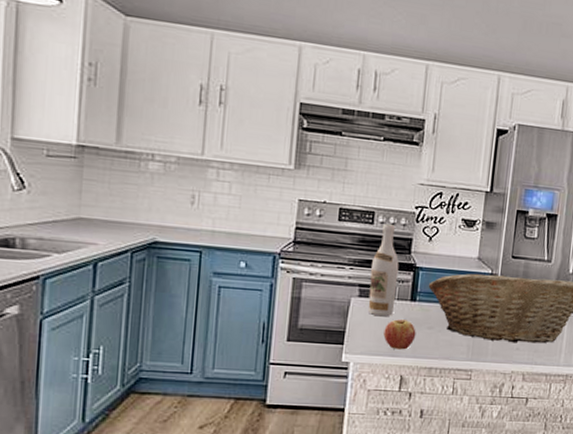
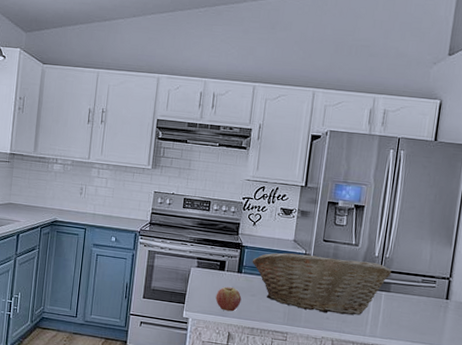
wine bottle: present [368,224,399,317] -> none [204,211,229,284]

